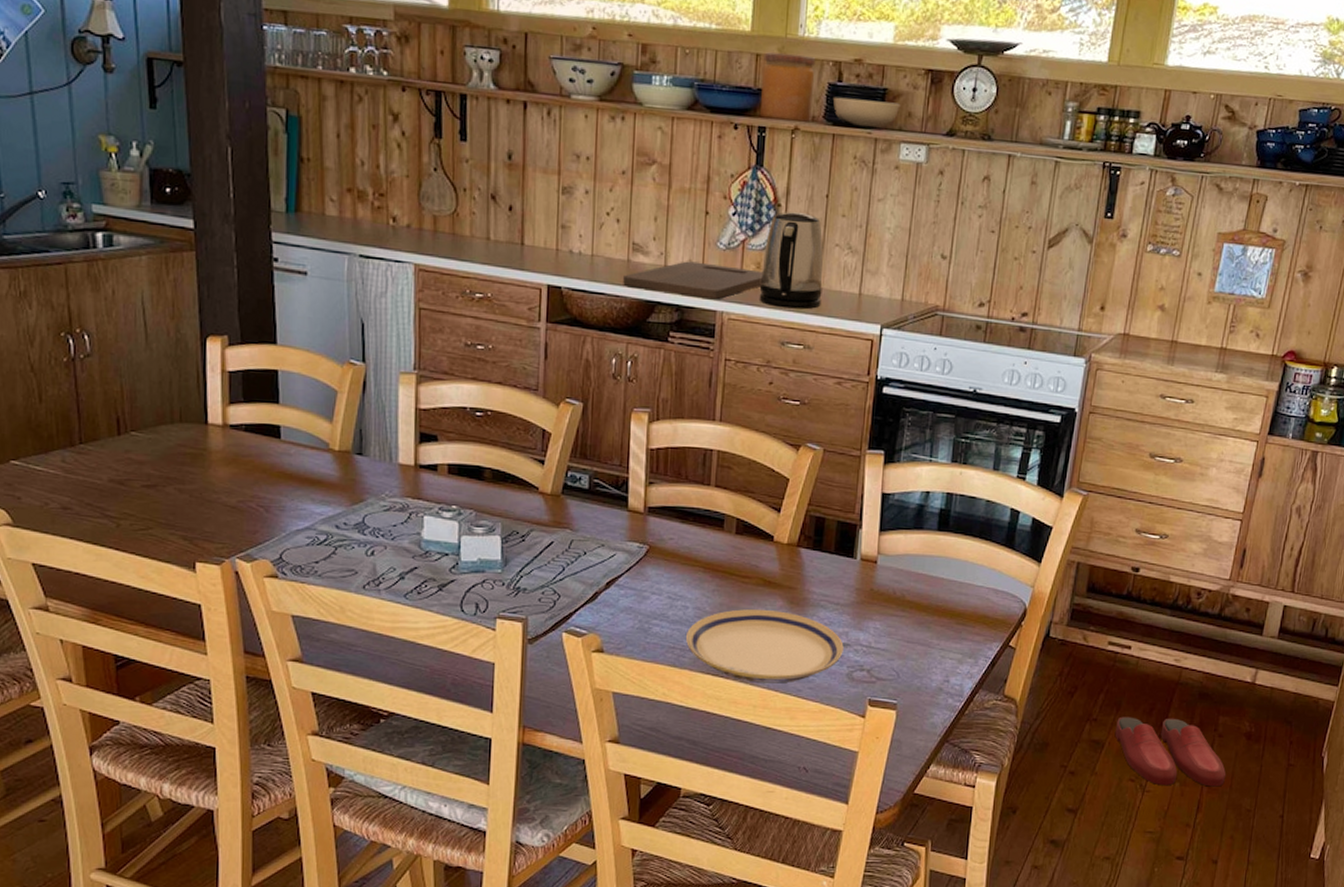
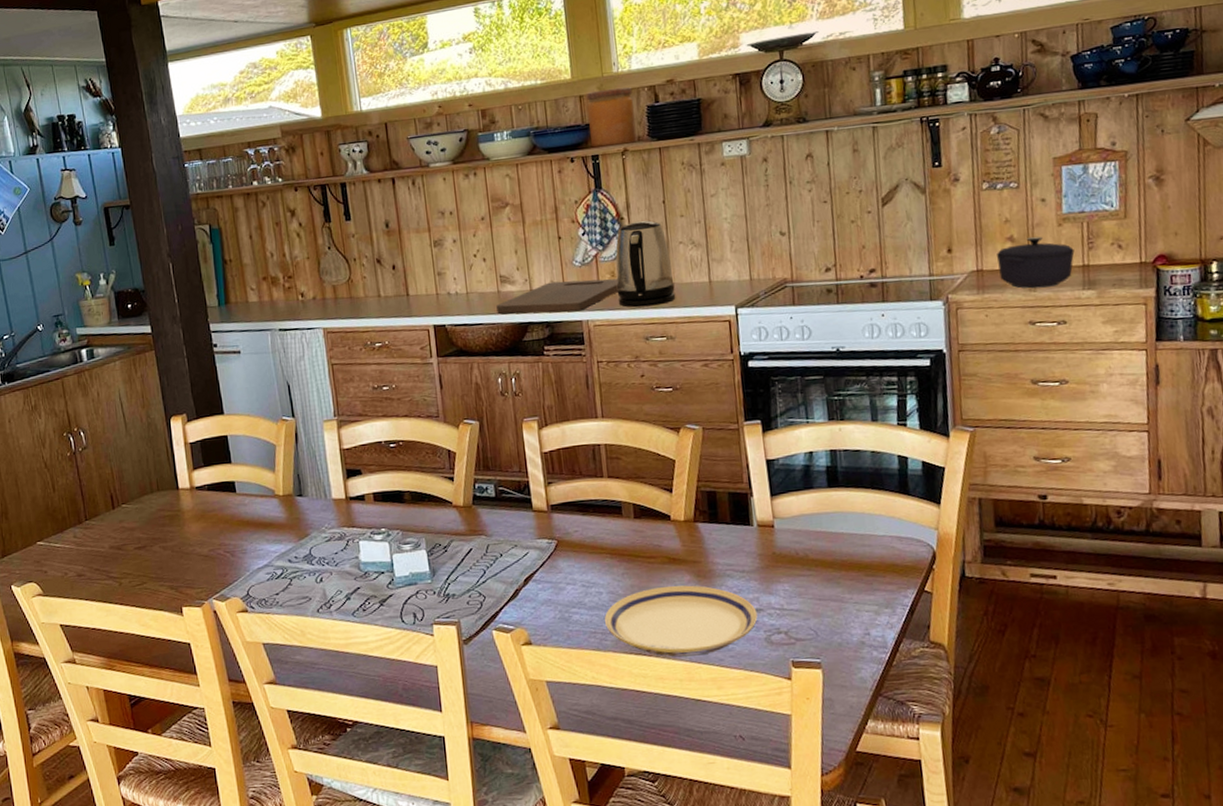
bowl: present [832,96,901,129] -> none [653,108,716,138]
slippers: present [1114,716,1227,787] -> none [1058,645,1198,719]
cooking pot: none [1144,309,1217,363] -> present [997,236,1075,288]

